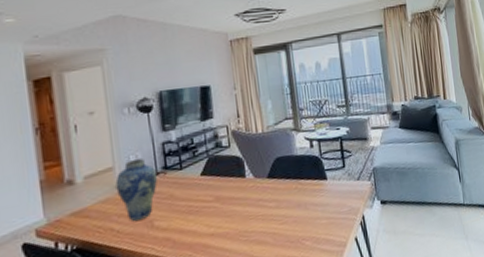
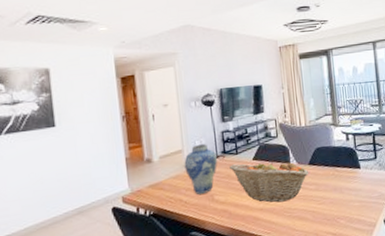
fruit basket: none [172,174,269,226] -> present [229,159,309,203]

